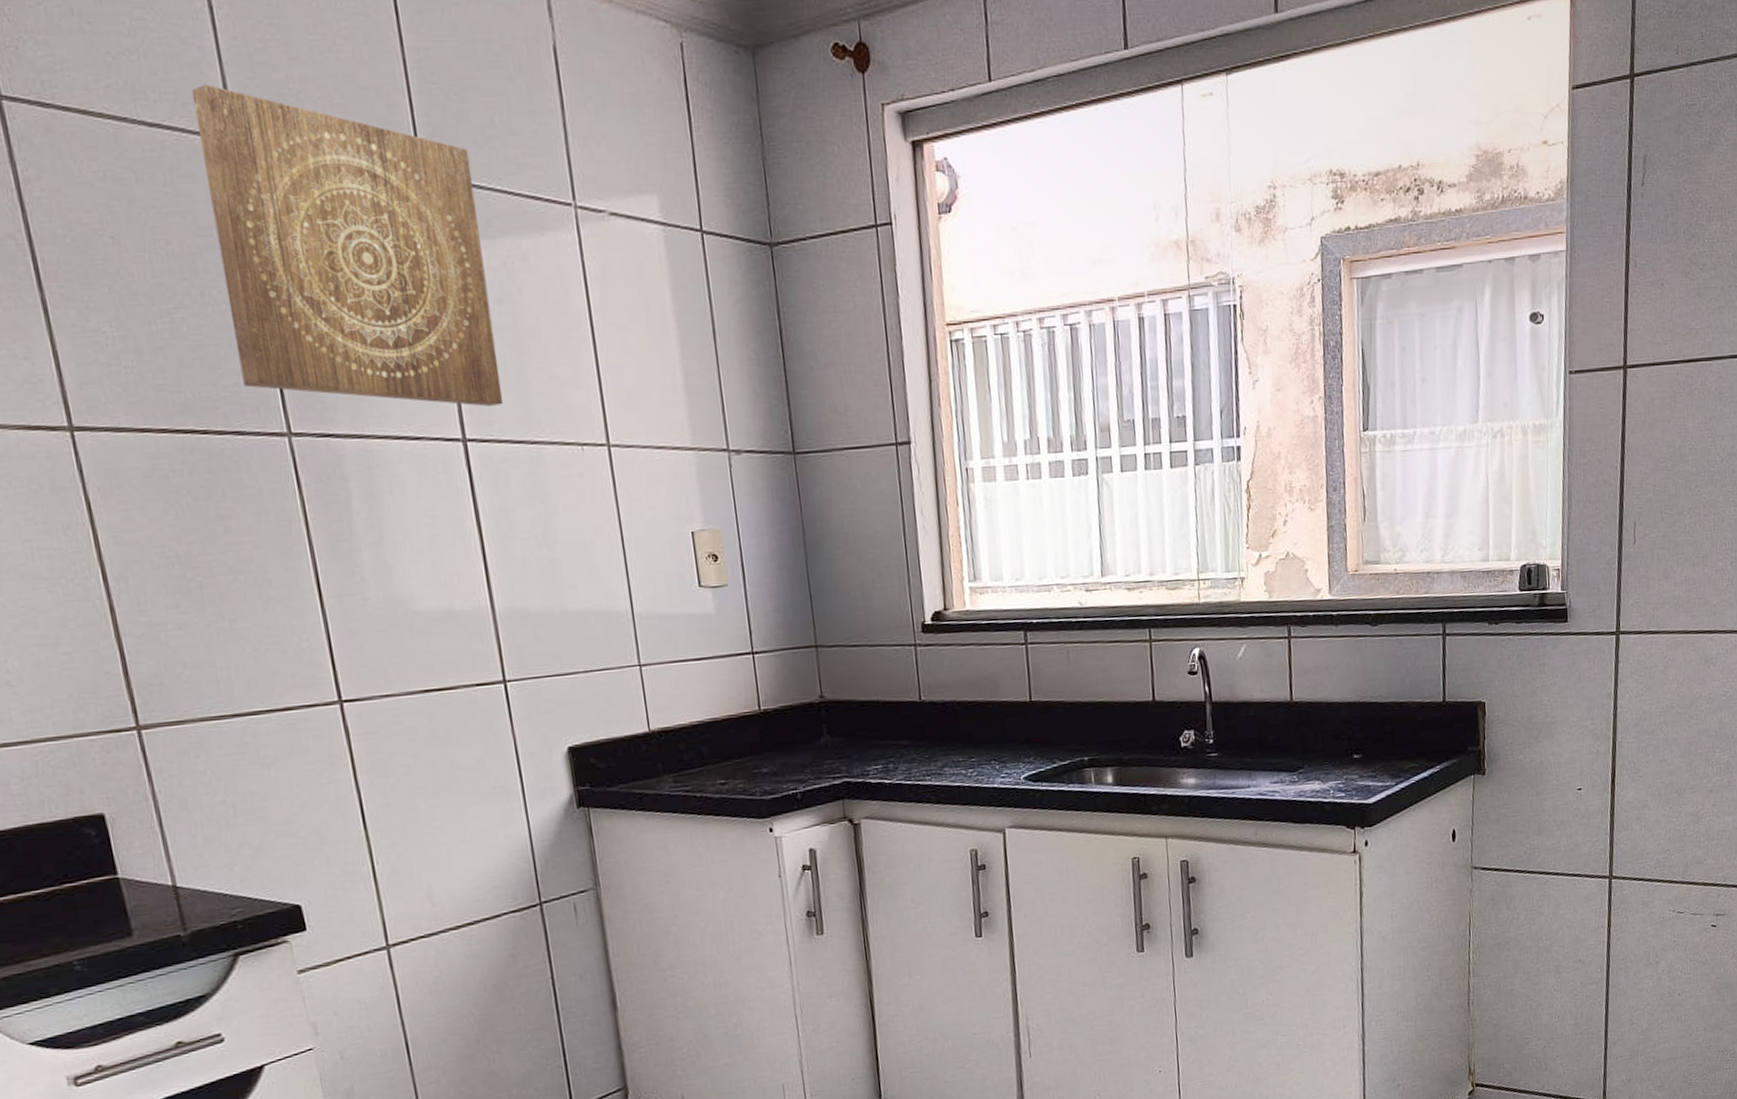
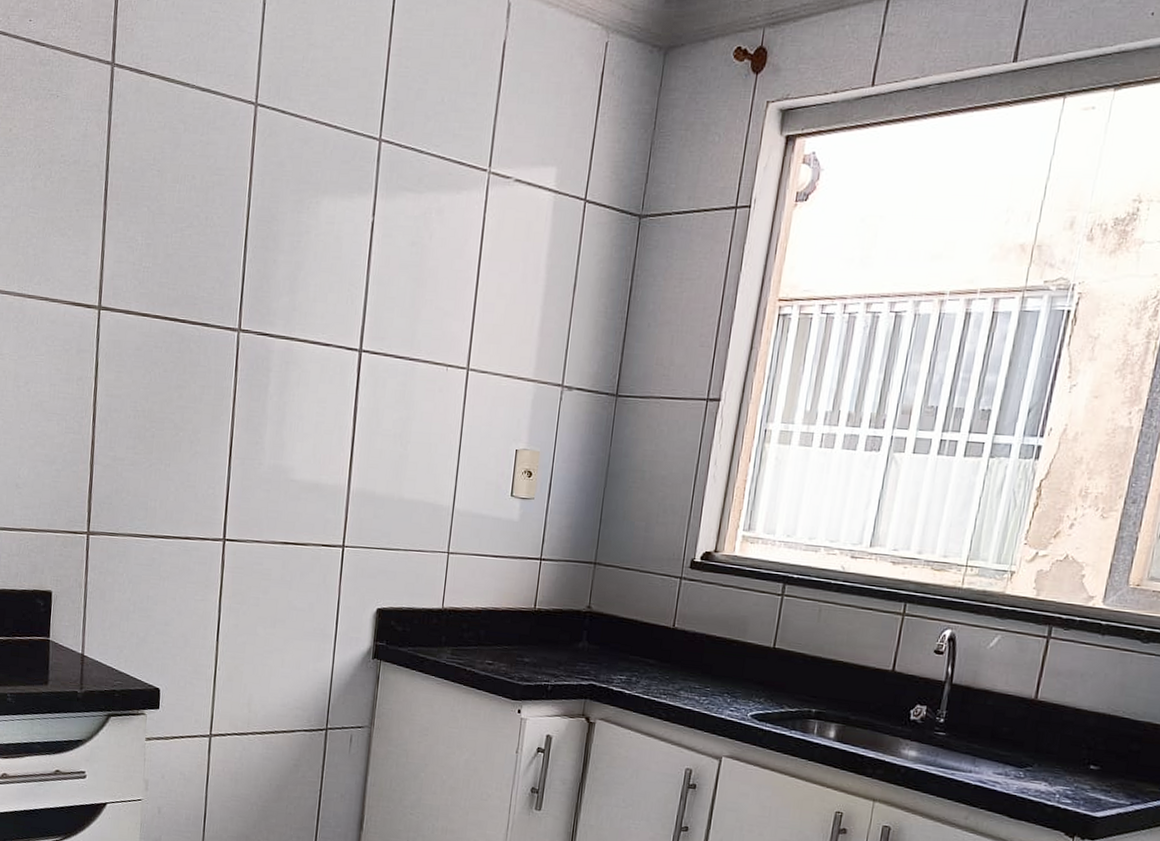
wall art: present [191,84,504,407] -> none [218,61,419,326]

